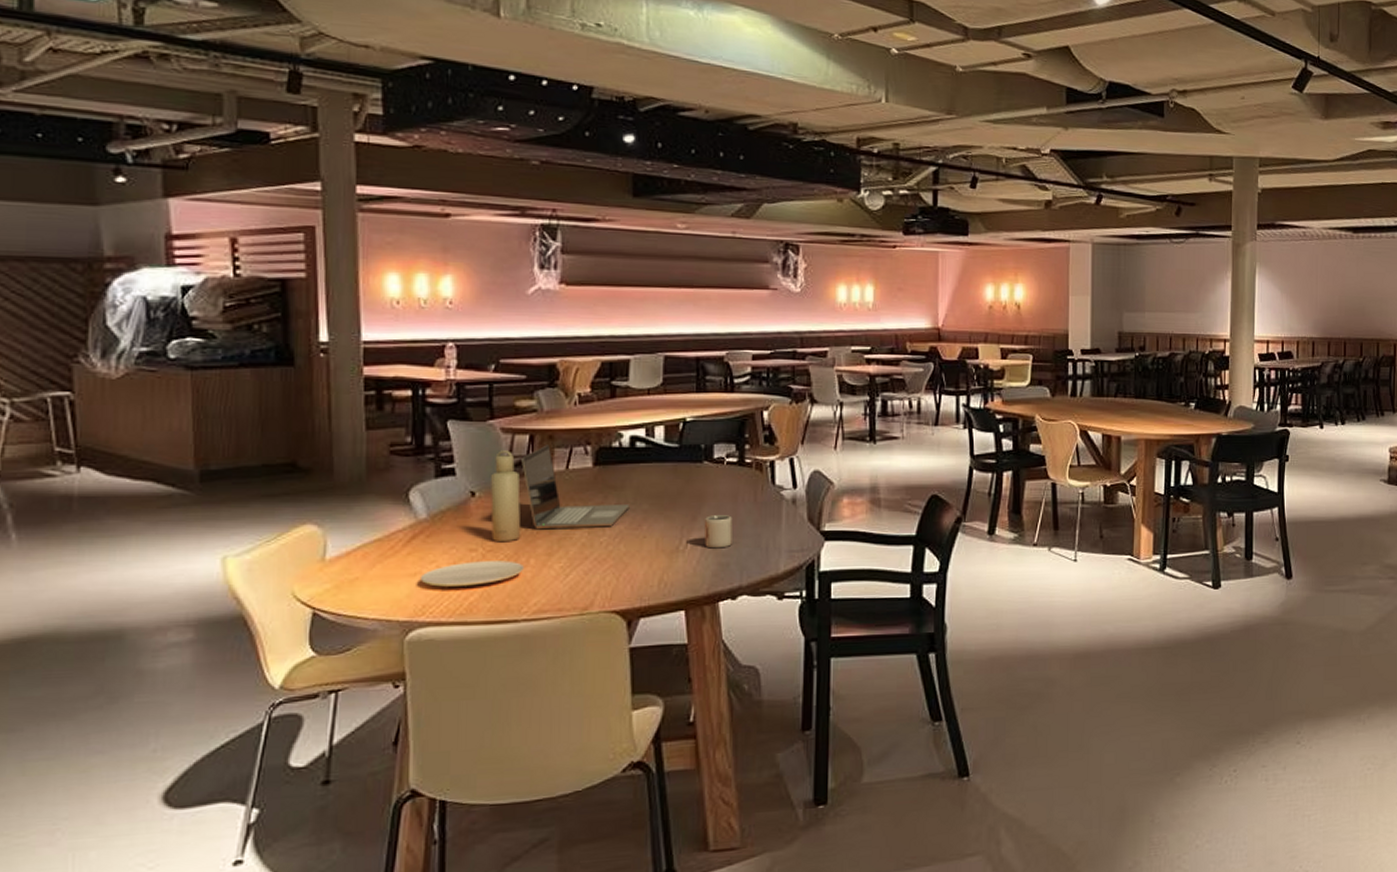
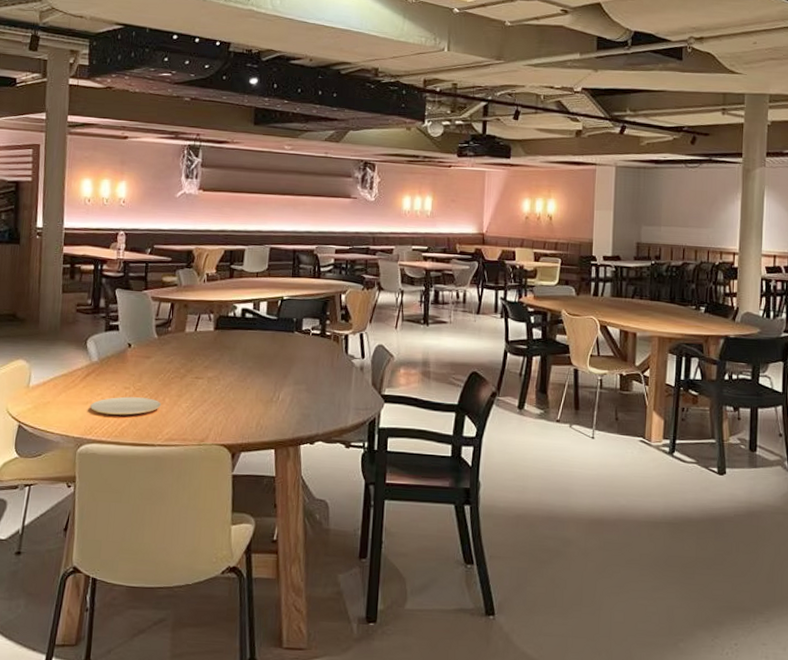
bottle: present [490,450,521,543] -> none [140,314,162,384]
laptop: present [521,444,630,530] -> none [164,311,239,378]
cup: present [704,515,733,549] -> none [292,375,314,402]

